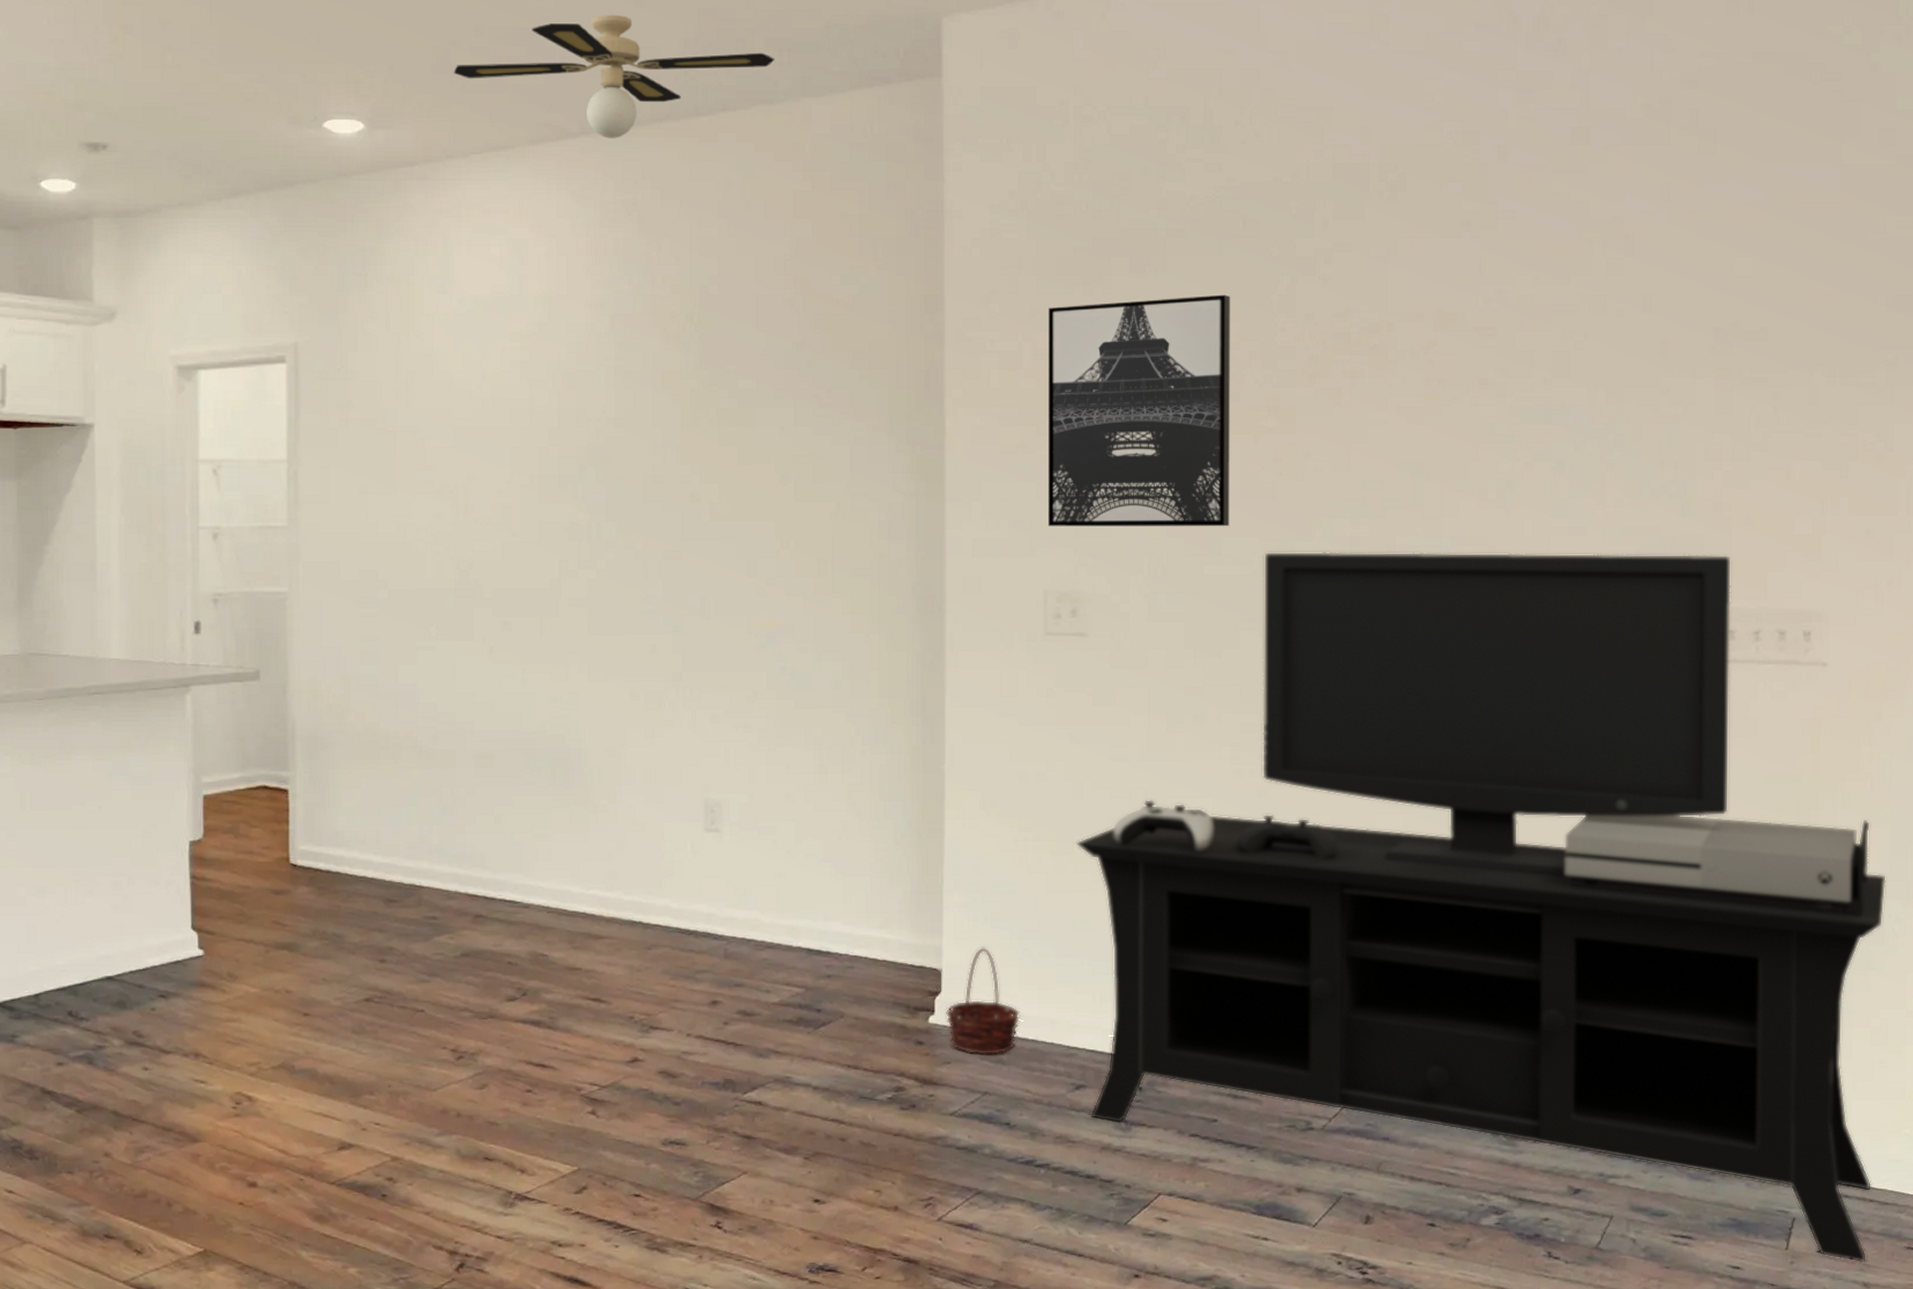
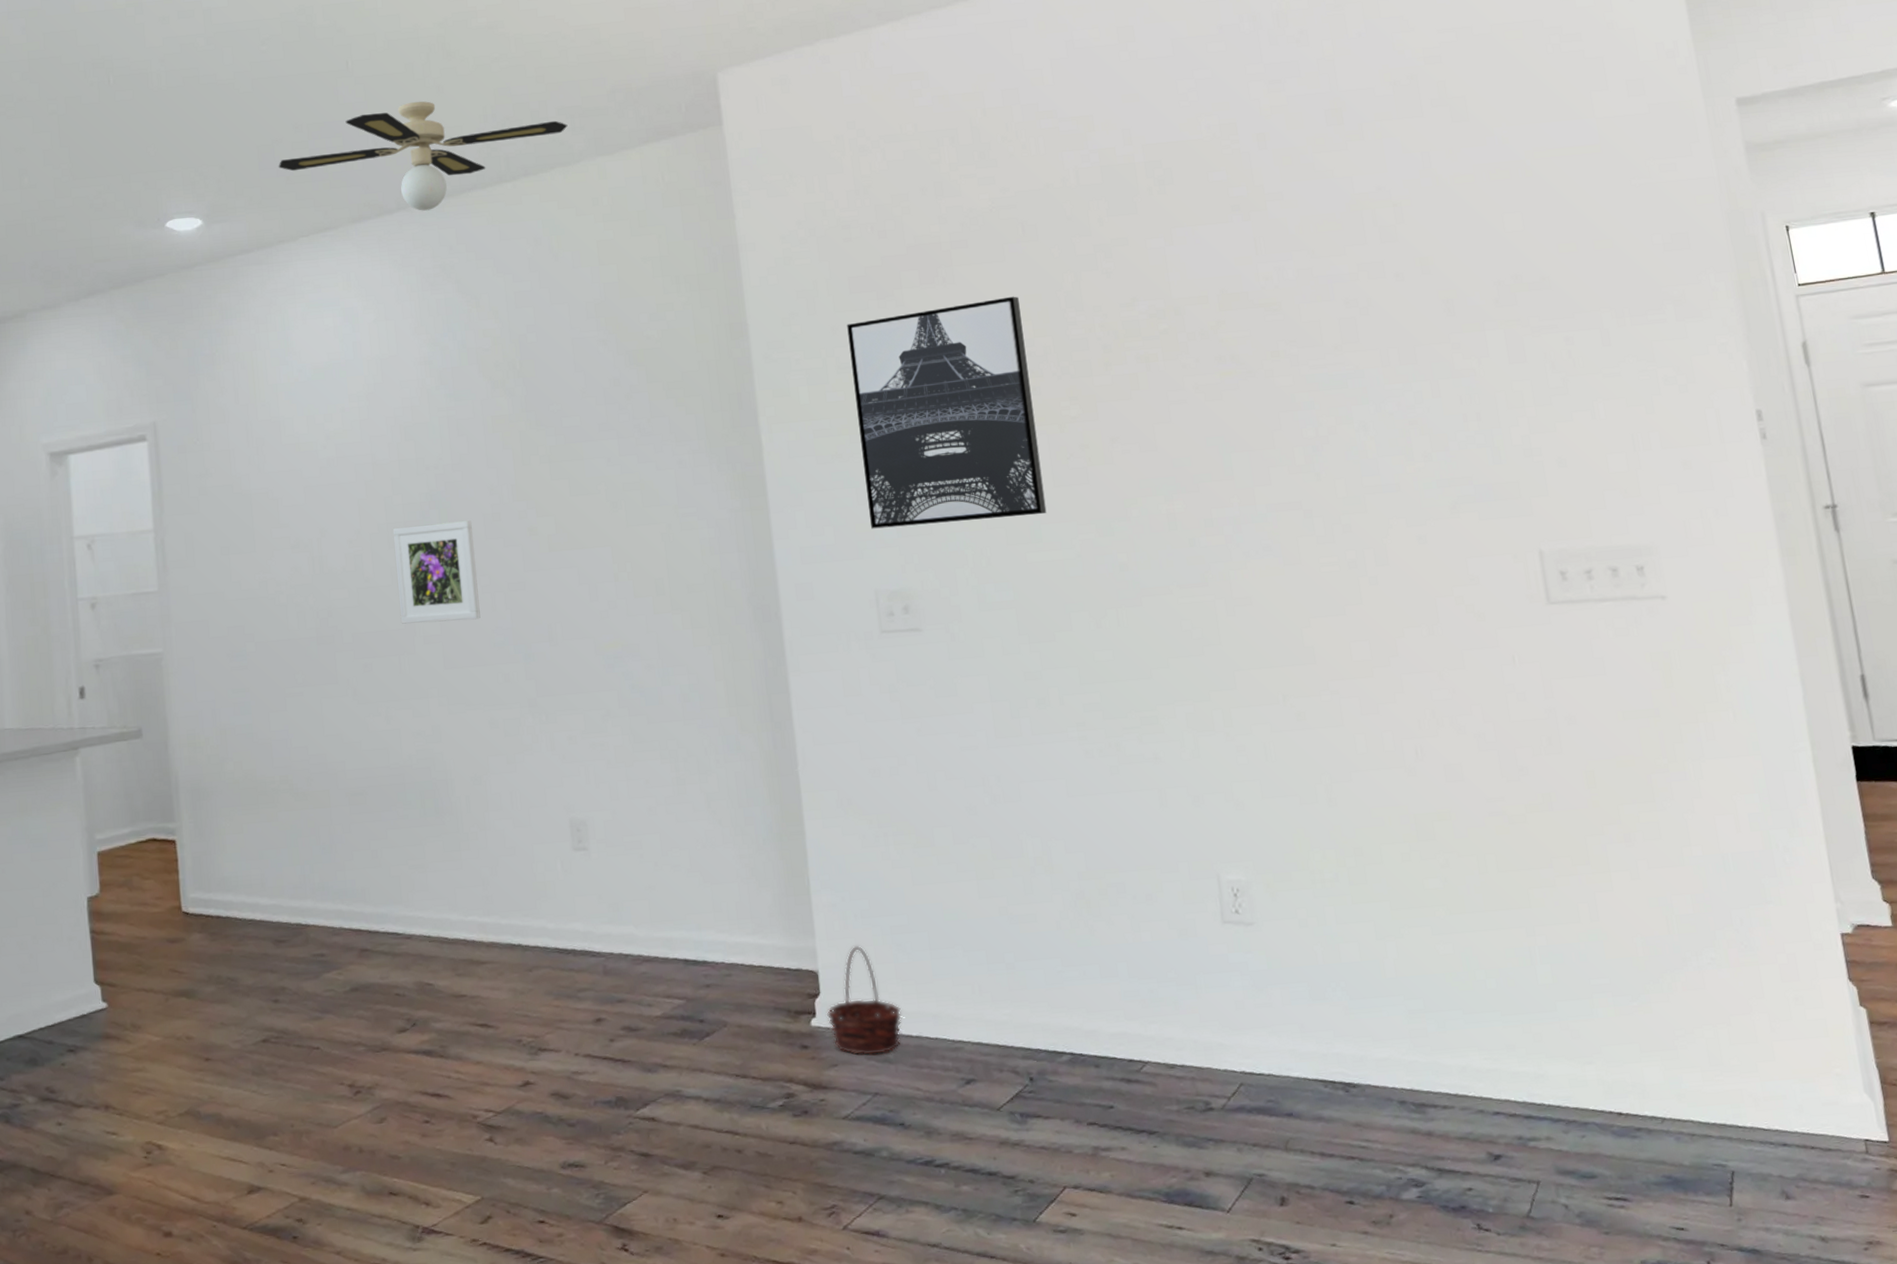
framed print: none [545,480,631,585] -> present [392,520,481,624]
media console: present [1076,551,1886,1263] -> none [936,498,1820,1216]

